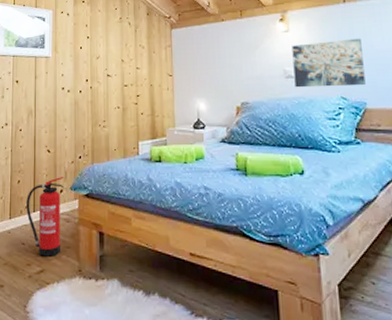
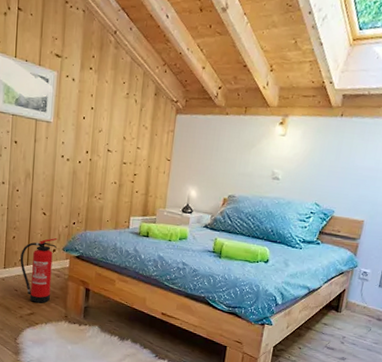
wall art: present [292,38,366,88] -> none [278,150,346,196]

